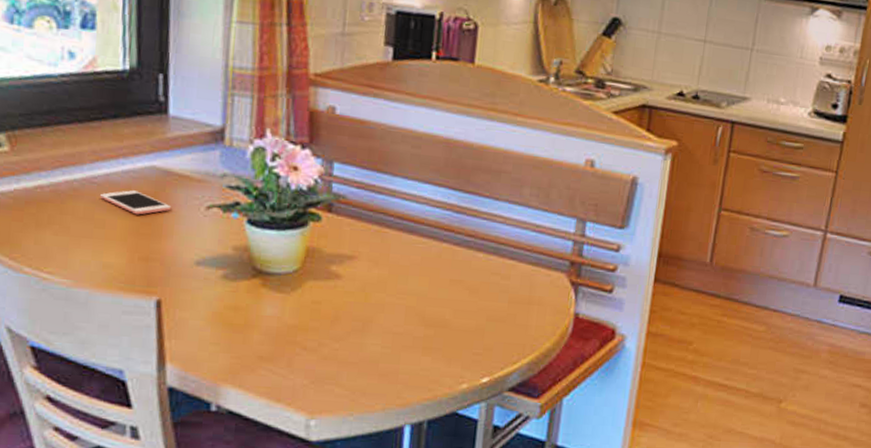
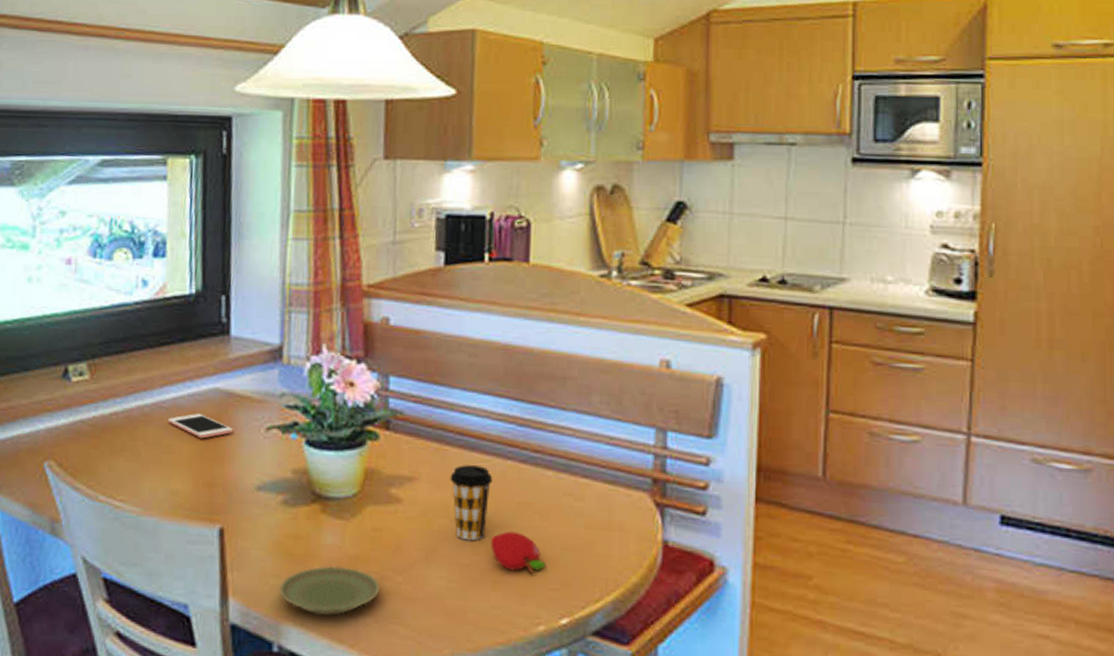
plate: none [218,334,317,379] -> present [279,565,380,616]
coffee cup: none [388,246,429,313] -> present [450,465,493,541]
fruit: none [423,304,472,342] -> present [490,531,546,575]

